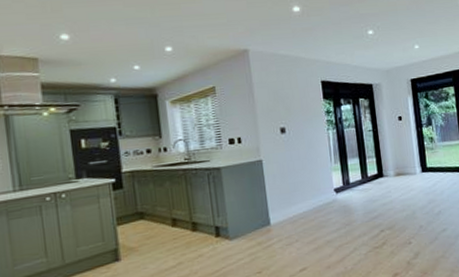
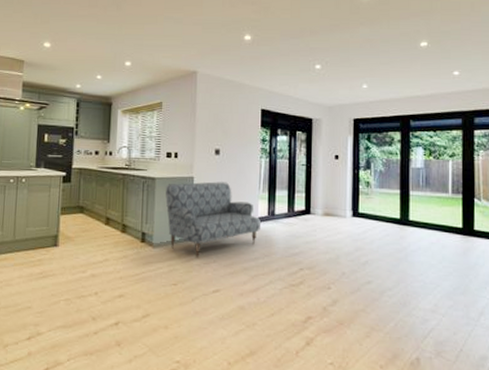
sofa: none [234,159,338,242] -> present [165,182,261,259]

